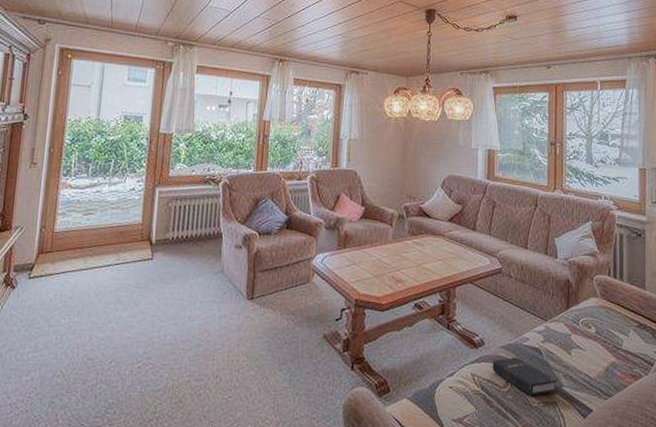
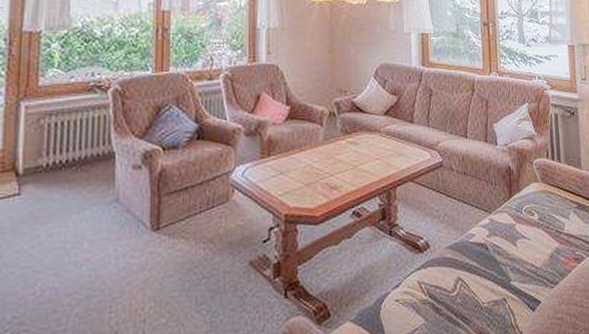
hardback book: present [492,356,557,397] -> none [439,255,505,297]

